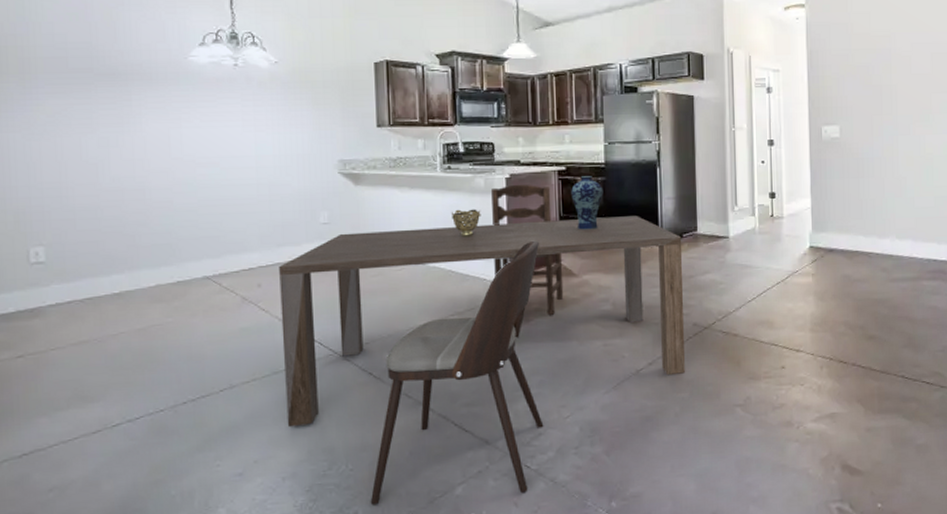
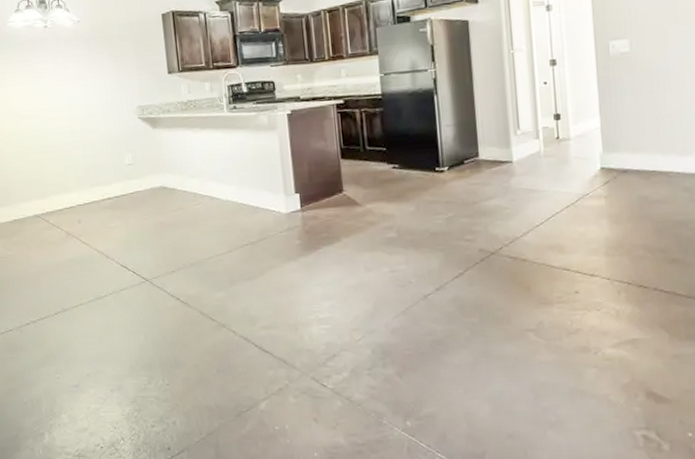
dining table: present [279,216,685,428] -> none [94,144,473,346]
dining chair: present [370,240,544,505] -> none [185,172,337,417]
decorative bowl: present [450,209,481,238] -> none [239,145,267,173]
dining chair: present [490,184,564,315] -> none [274,119,349,243]
vase: present [571,176,604,230] -> none [350,107,382,161]

